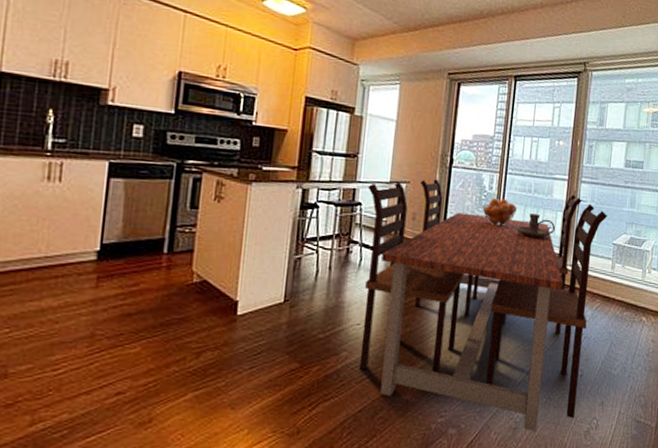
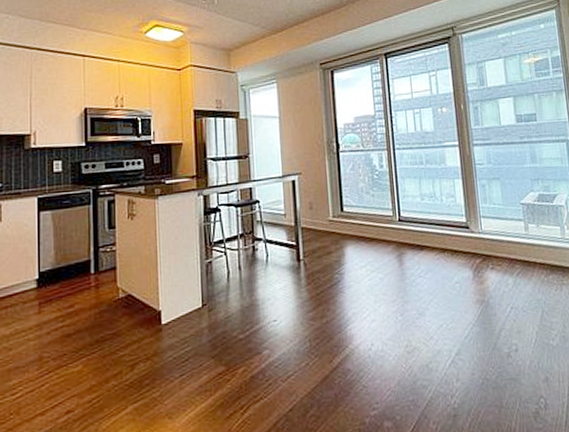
dining table: present [359,179,608,432] -> none [263,159,518,419]
fruit basket: present [482,198,518,227] -> none [376,174,413,204]
candle holder: present [516,214,555,238] -> none [415,185,455,210]

